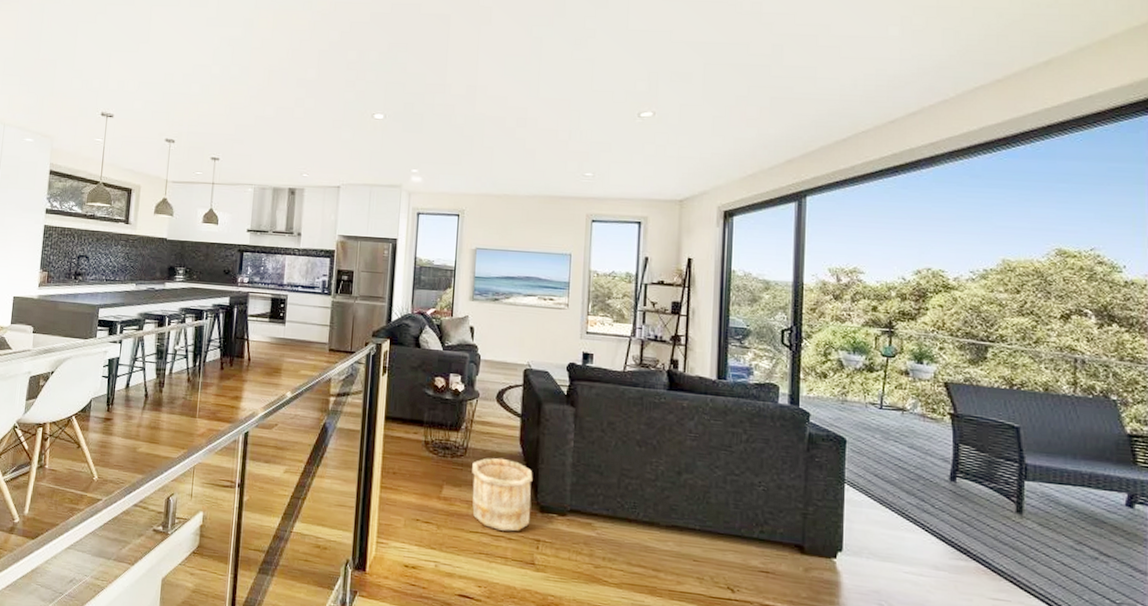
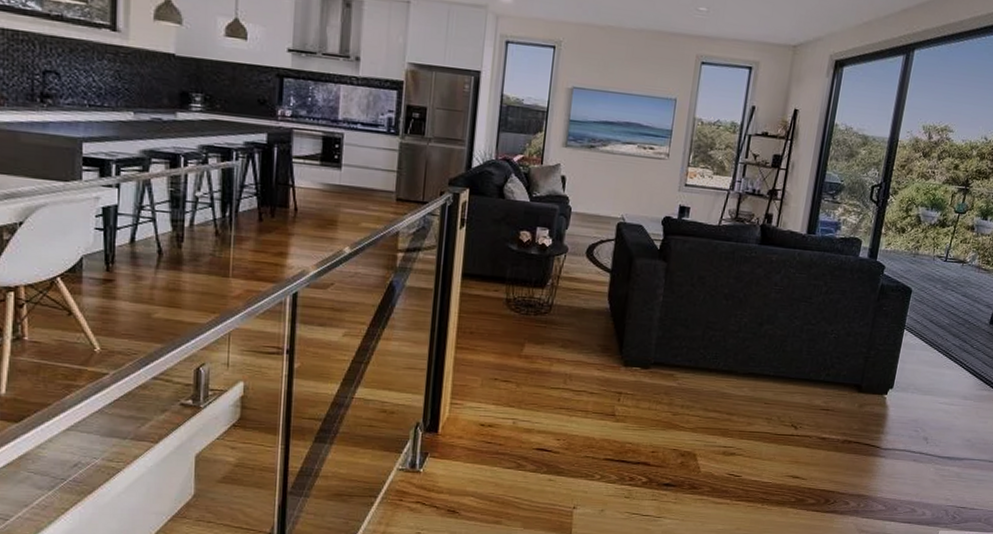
wooden bucket: present [472,458,533,532] -> none [554,314,619,386]

